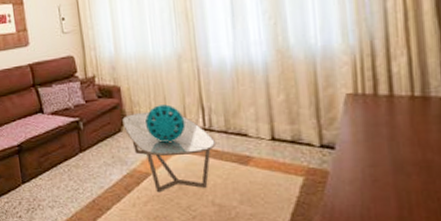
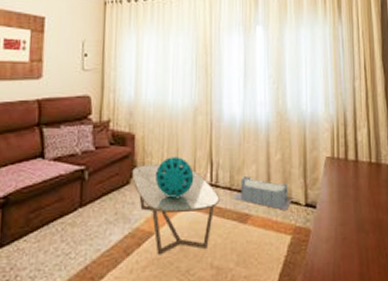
storage bin: none [229,119,301,152] -> present [232,177,291,210]

